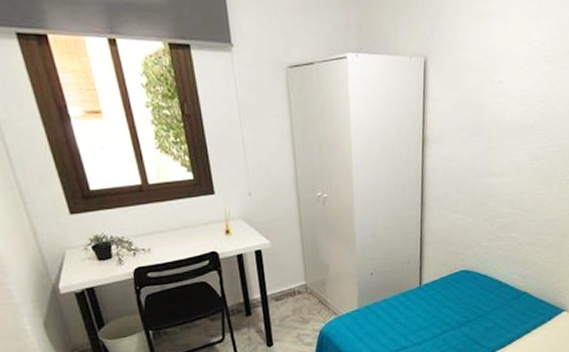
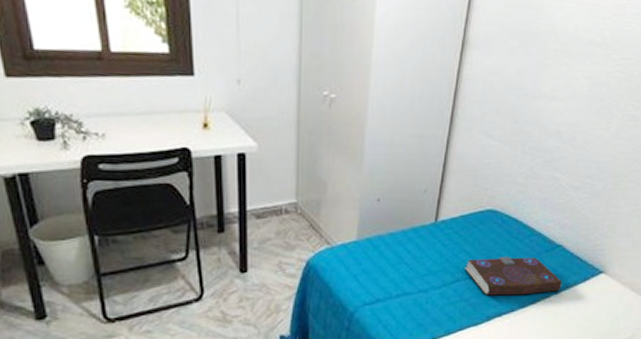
book: none [449,305,532,342] -> present [465,257,562,296]

